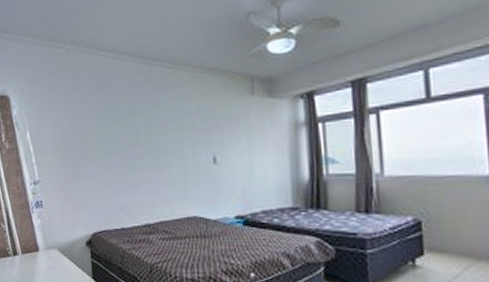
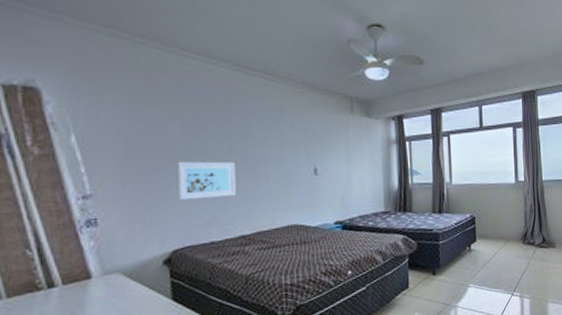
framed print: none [95,151,142,188] -> present [177,161,237,201]

